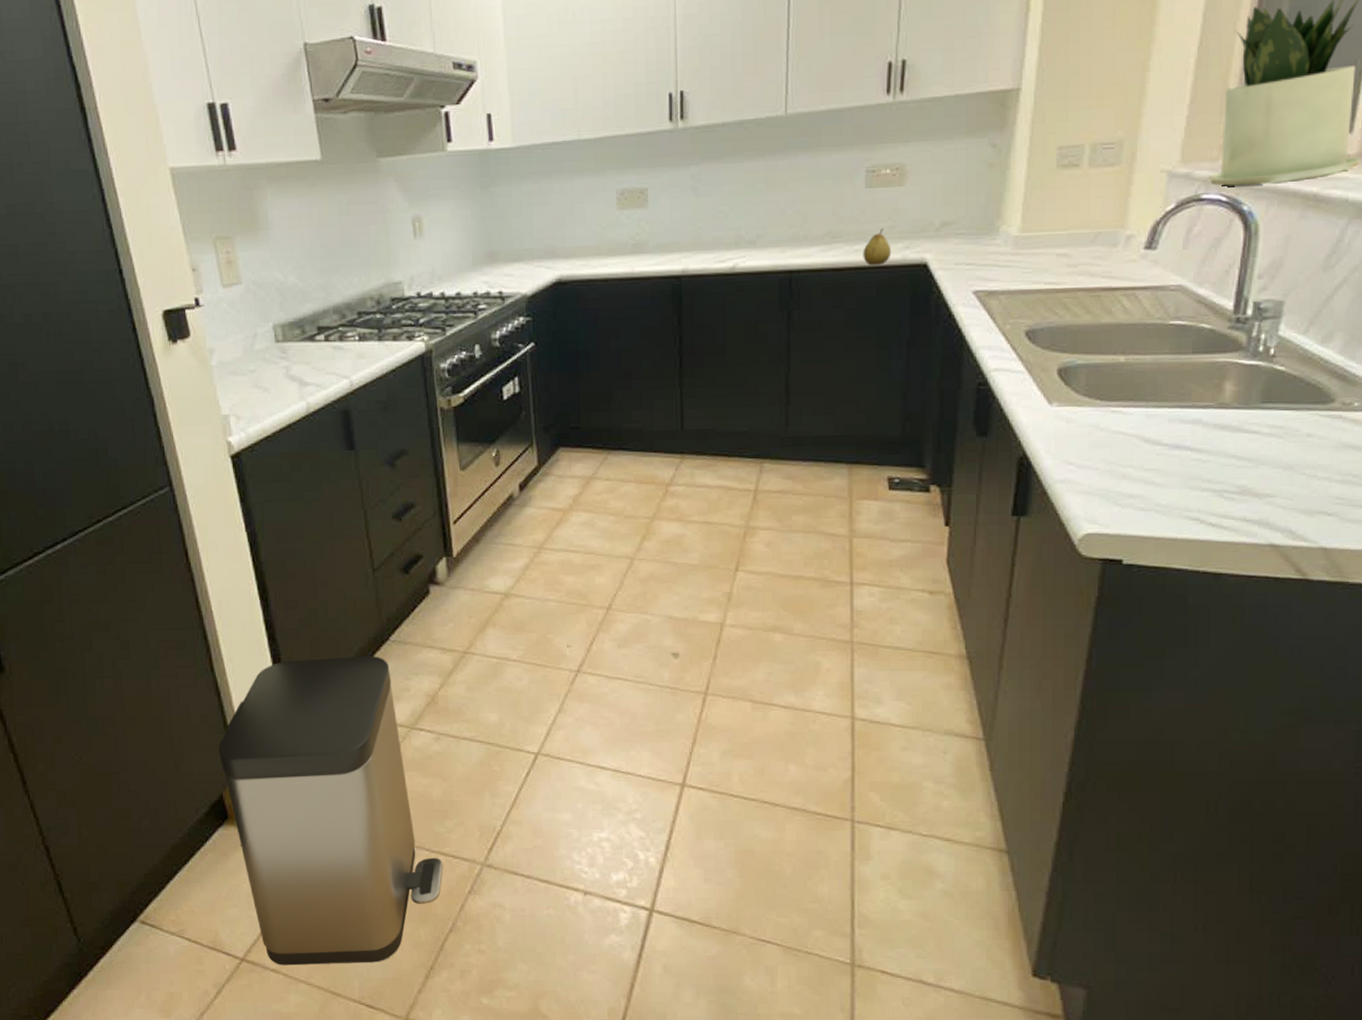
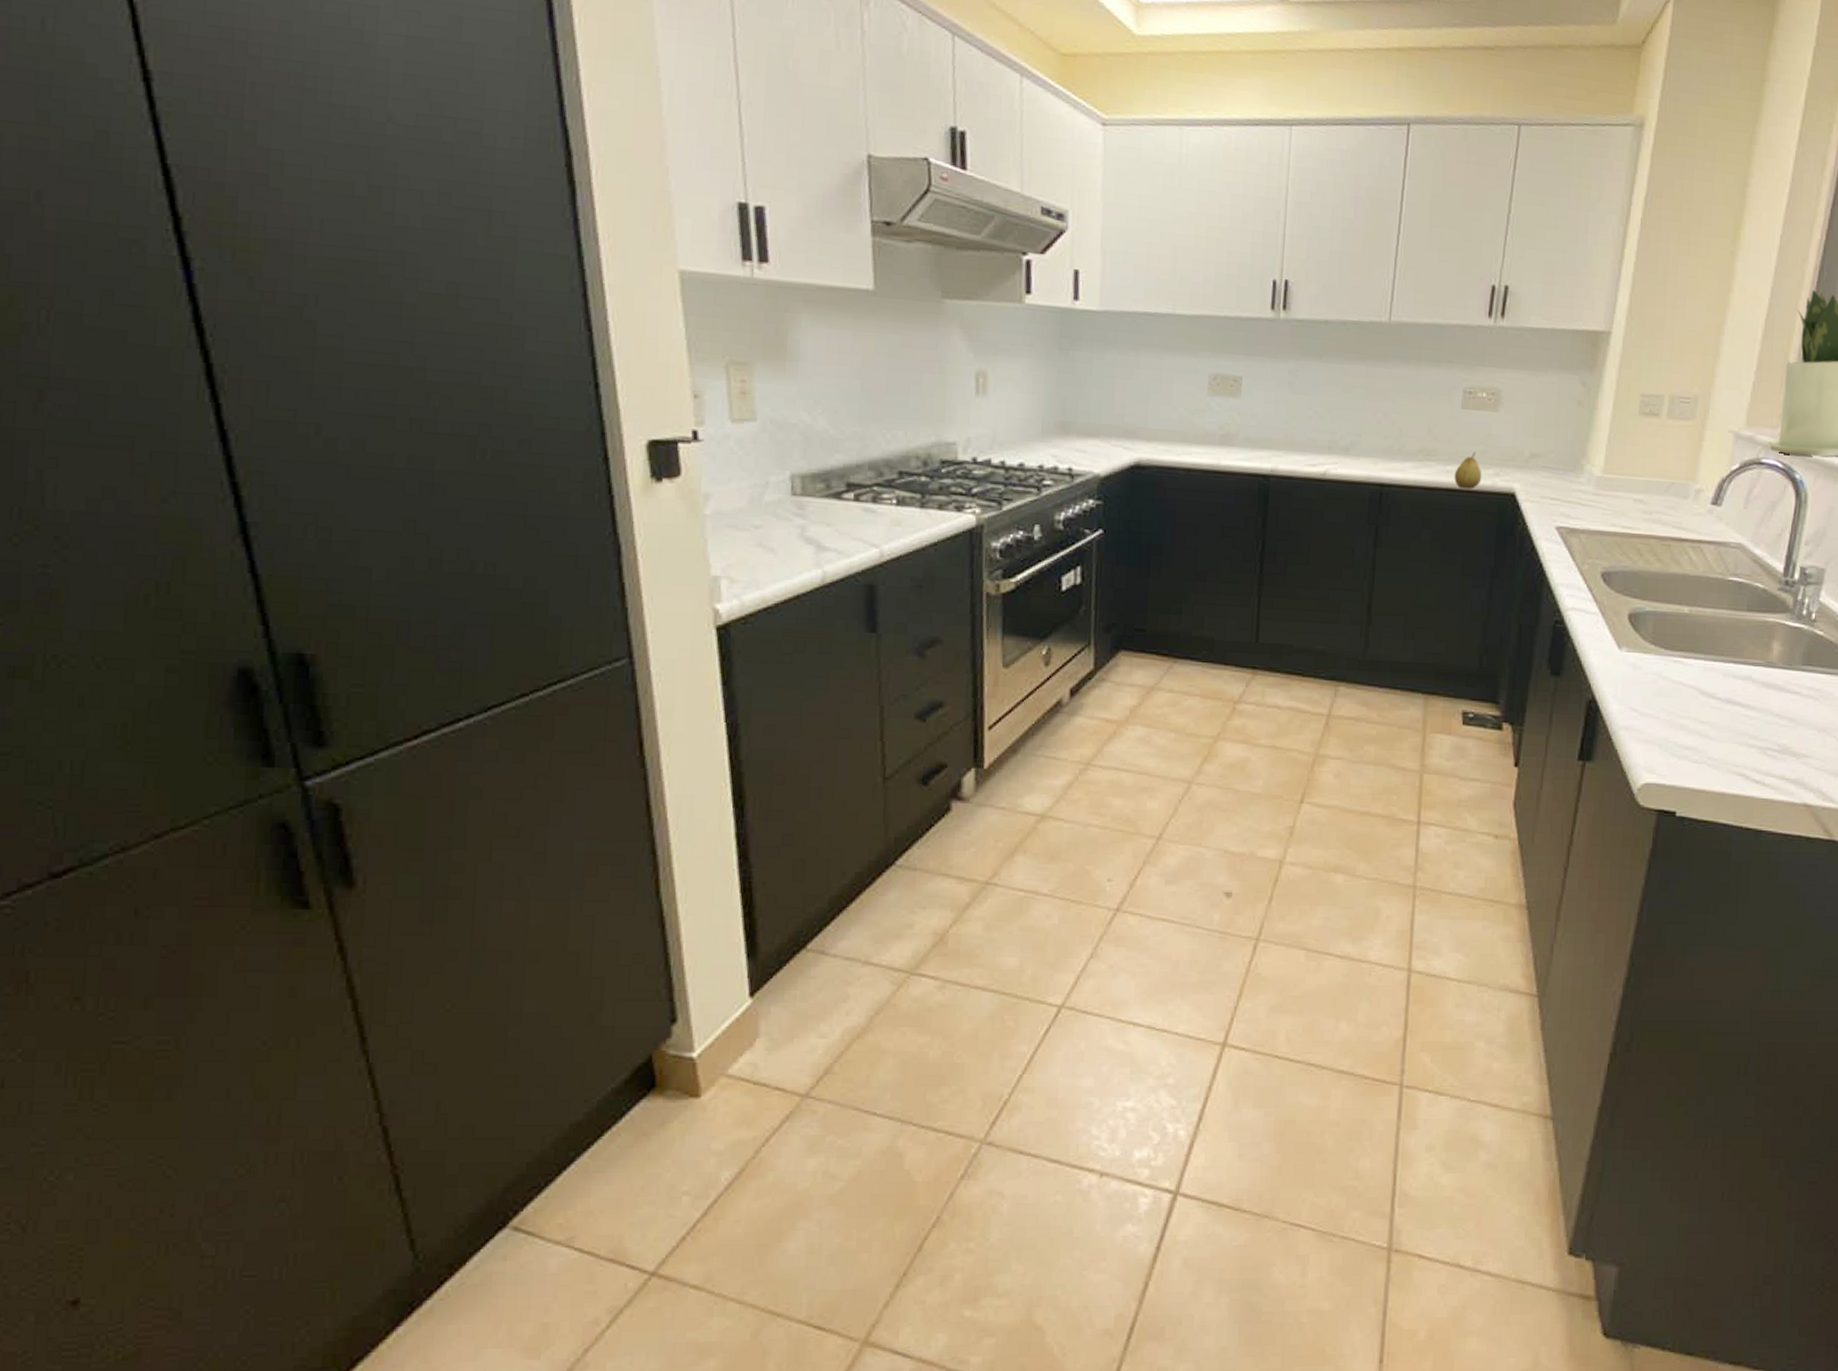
pedal bin: present [218,655,443,966] -> none [652,882,933,1280]

